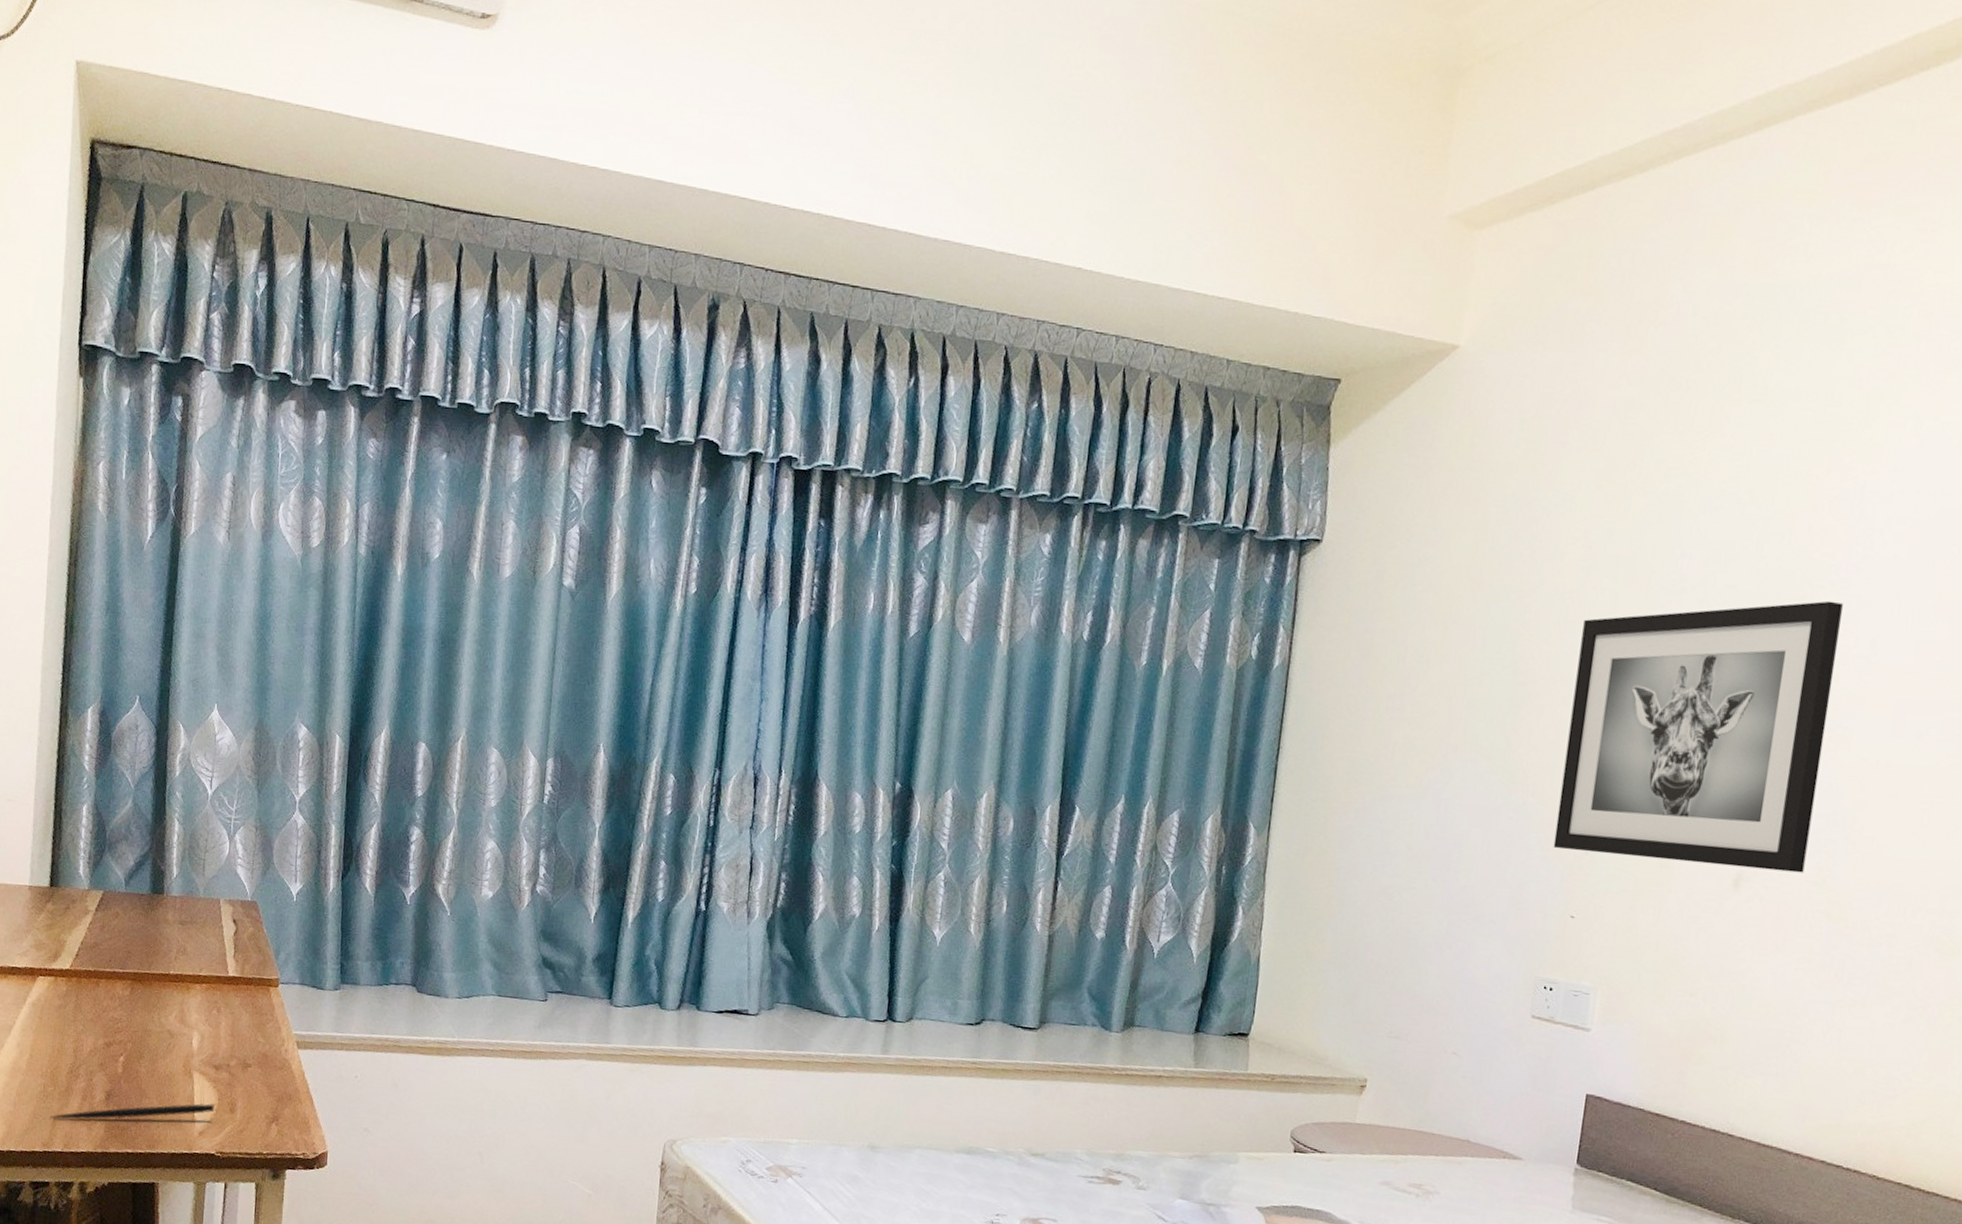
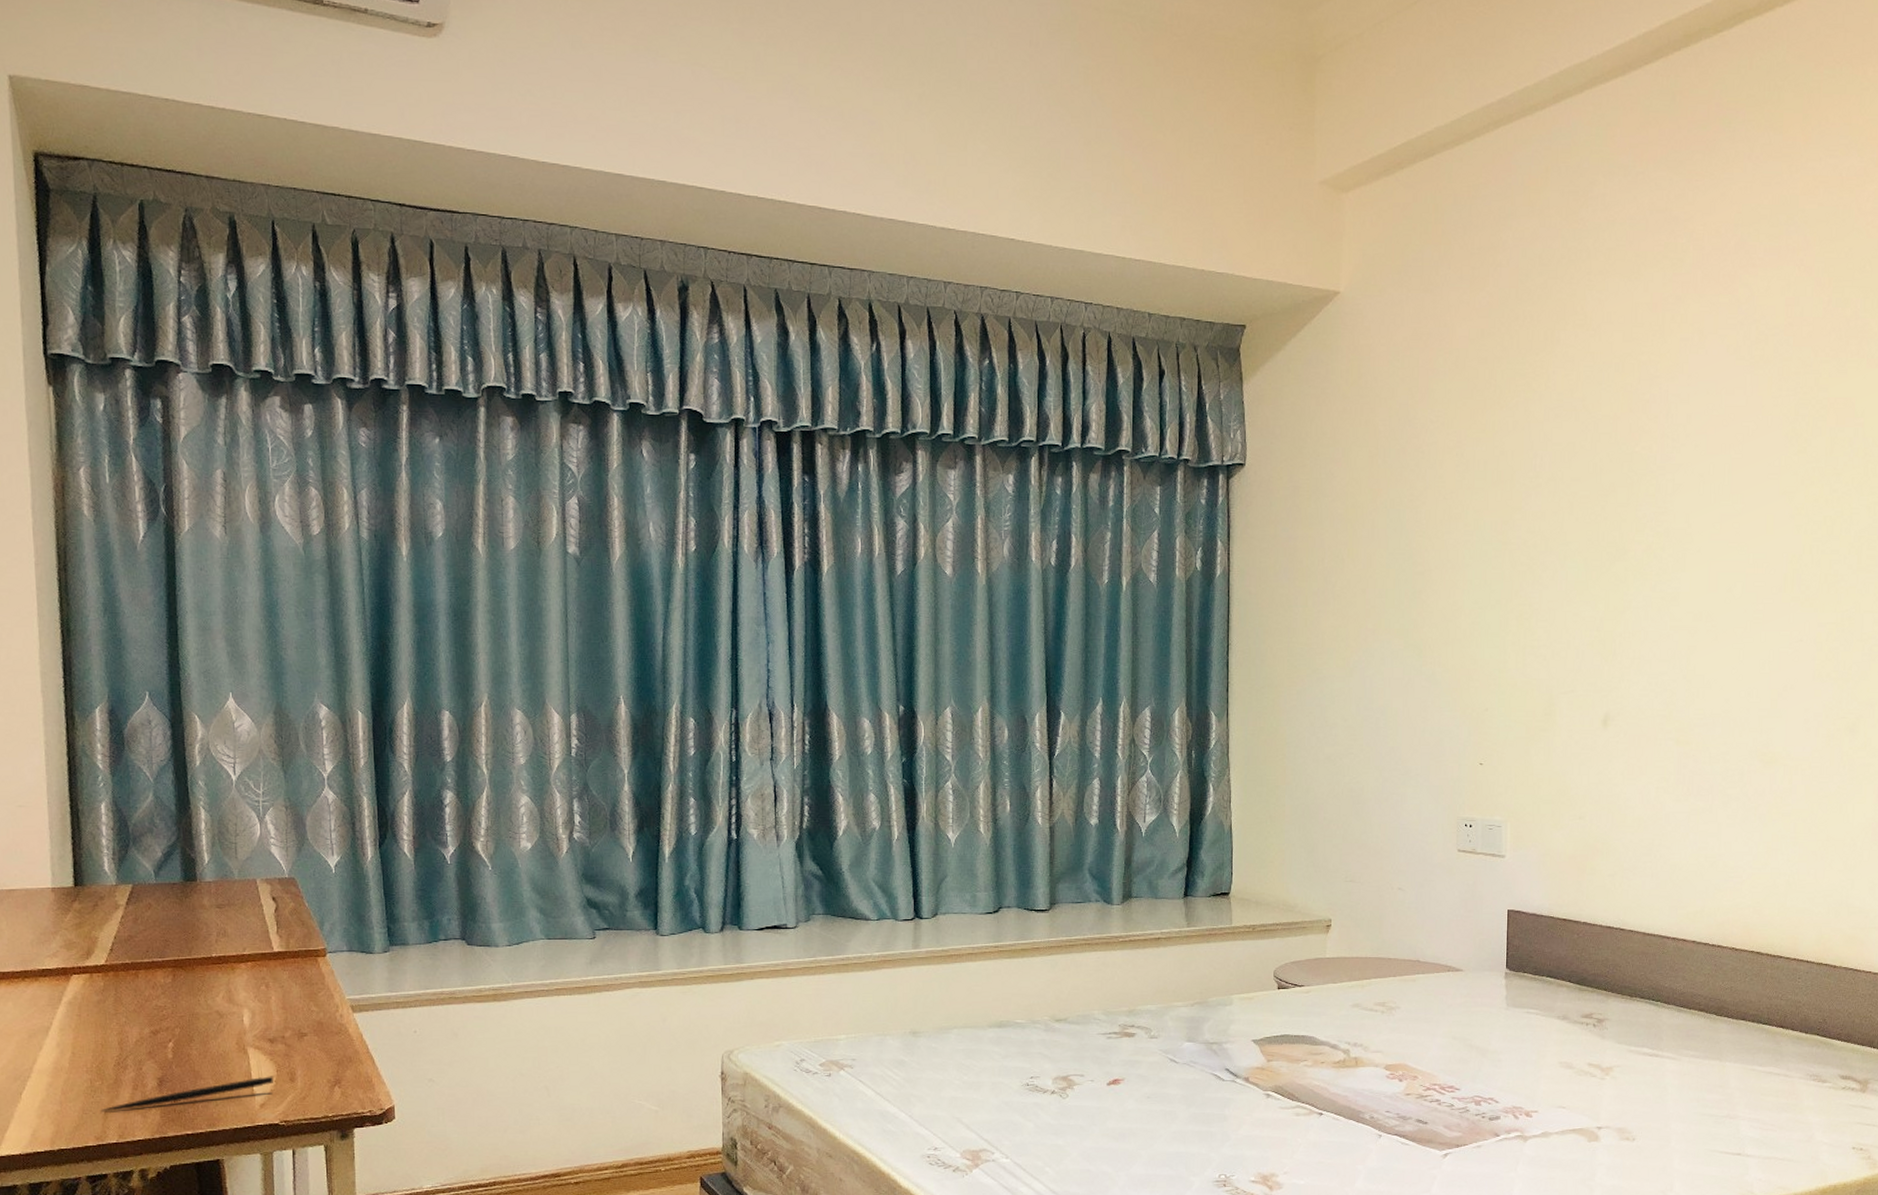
wall art: present [1553,600,1843,873] -> none [1460,485,1662,709]

